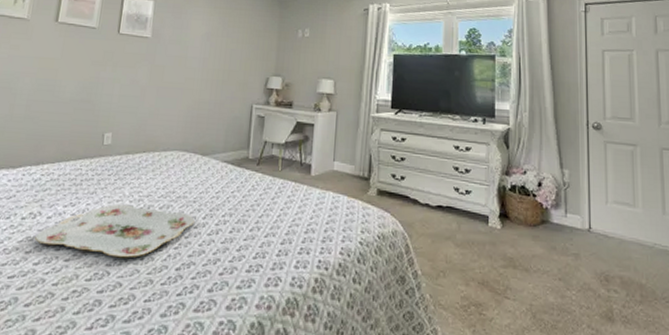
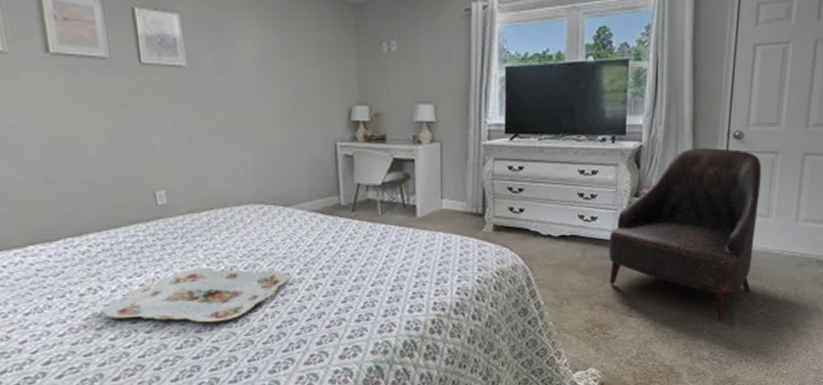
armchair: none [483,135,627,315] -> present [609,148,762,322]

